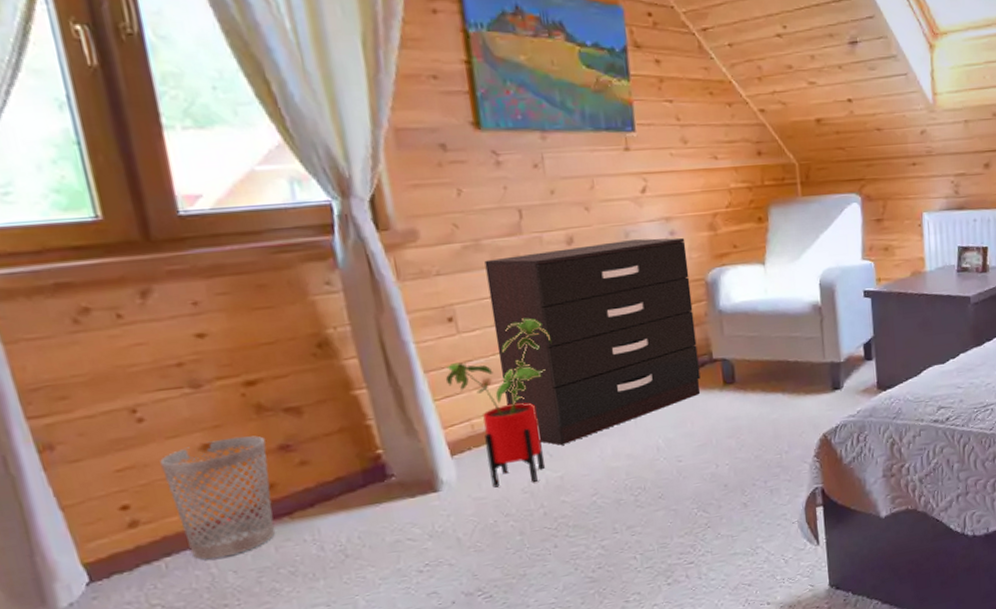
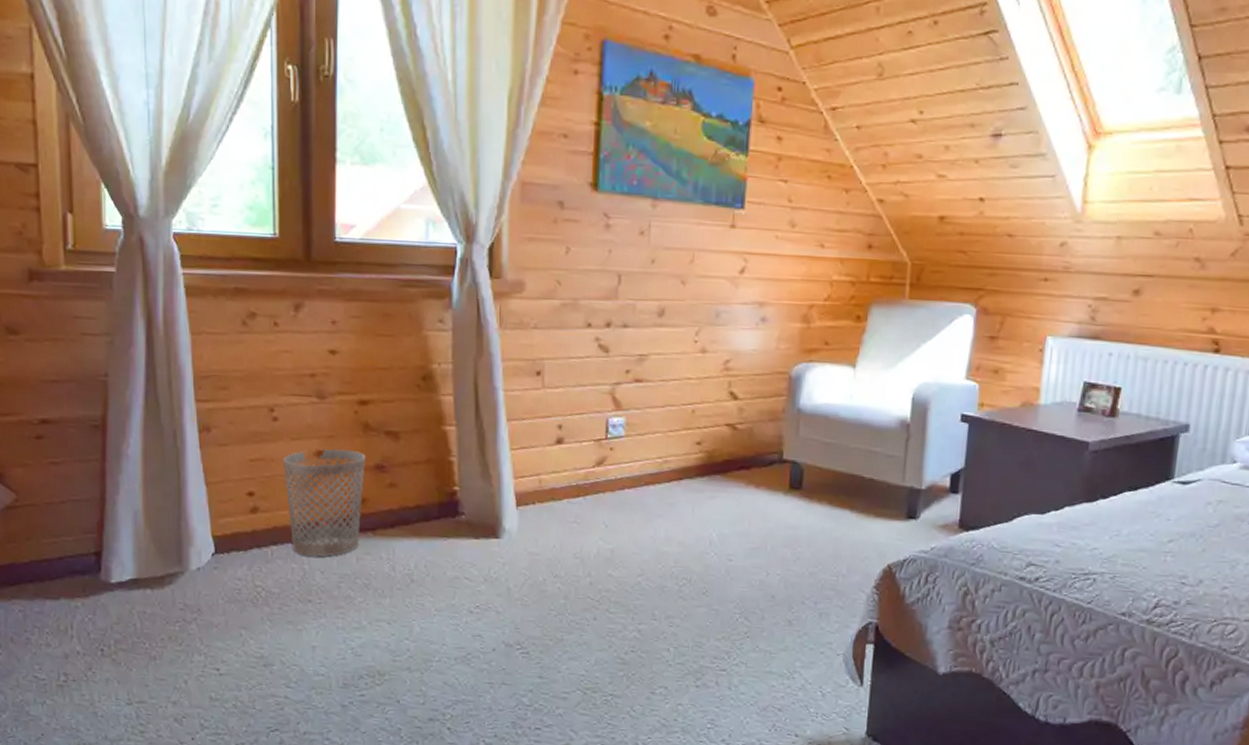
house plant: present [445,318,552,488] -> none [524,383,627,549]
dresser: present [484,237,701,445] -> none [575,320,776,518]

